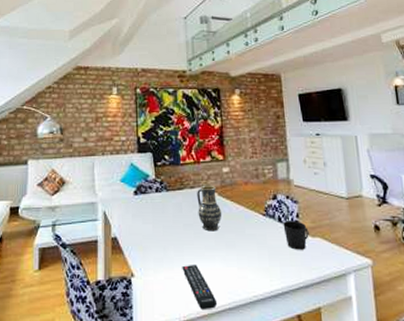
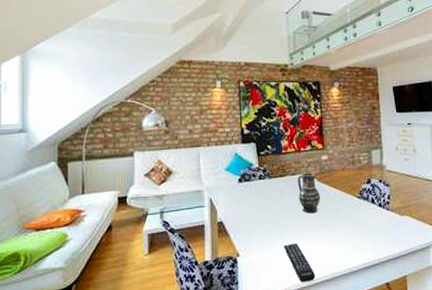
cup: present [283,221,309,250] -> none [376,202,399,227]

